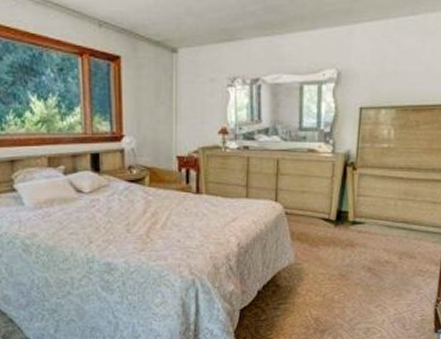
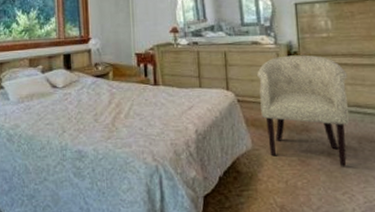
chair: none [308,166,401,281] -> present [257,55,350,166]

